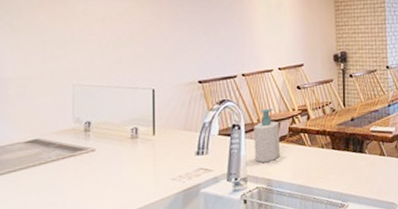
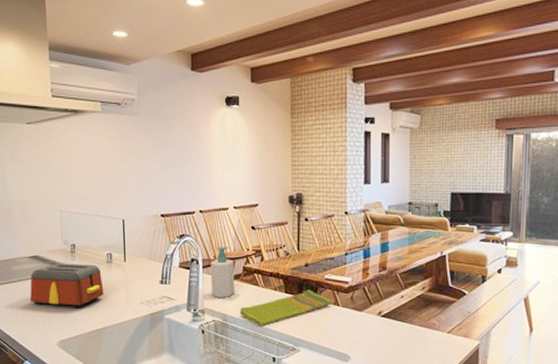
toaster: none [24,142,126,199] -> present [30,263,104,309]
dish towel: none [286,143,378,187] -> present [240,289,332,326]

